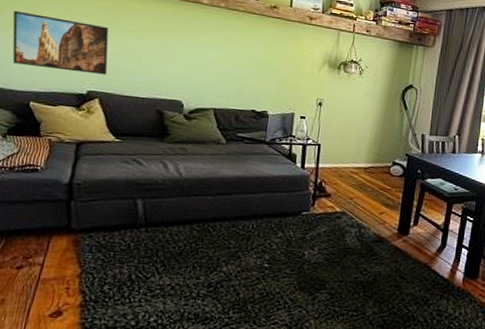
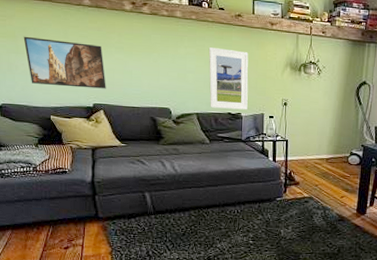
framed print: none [231,38,282,108] -> present [208,47,249,110]

